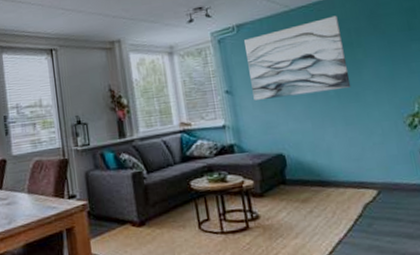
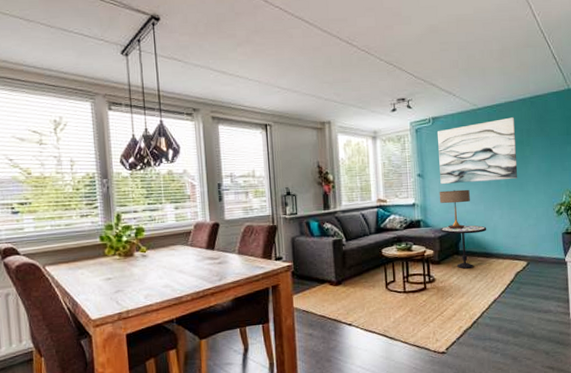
lamp: none [253,104,293,154] -> present [439,189,470,230]
side table: none [259,147,319,202] -> present [440,225,487,269]

